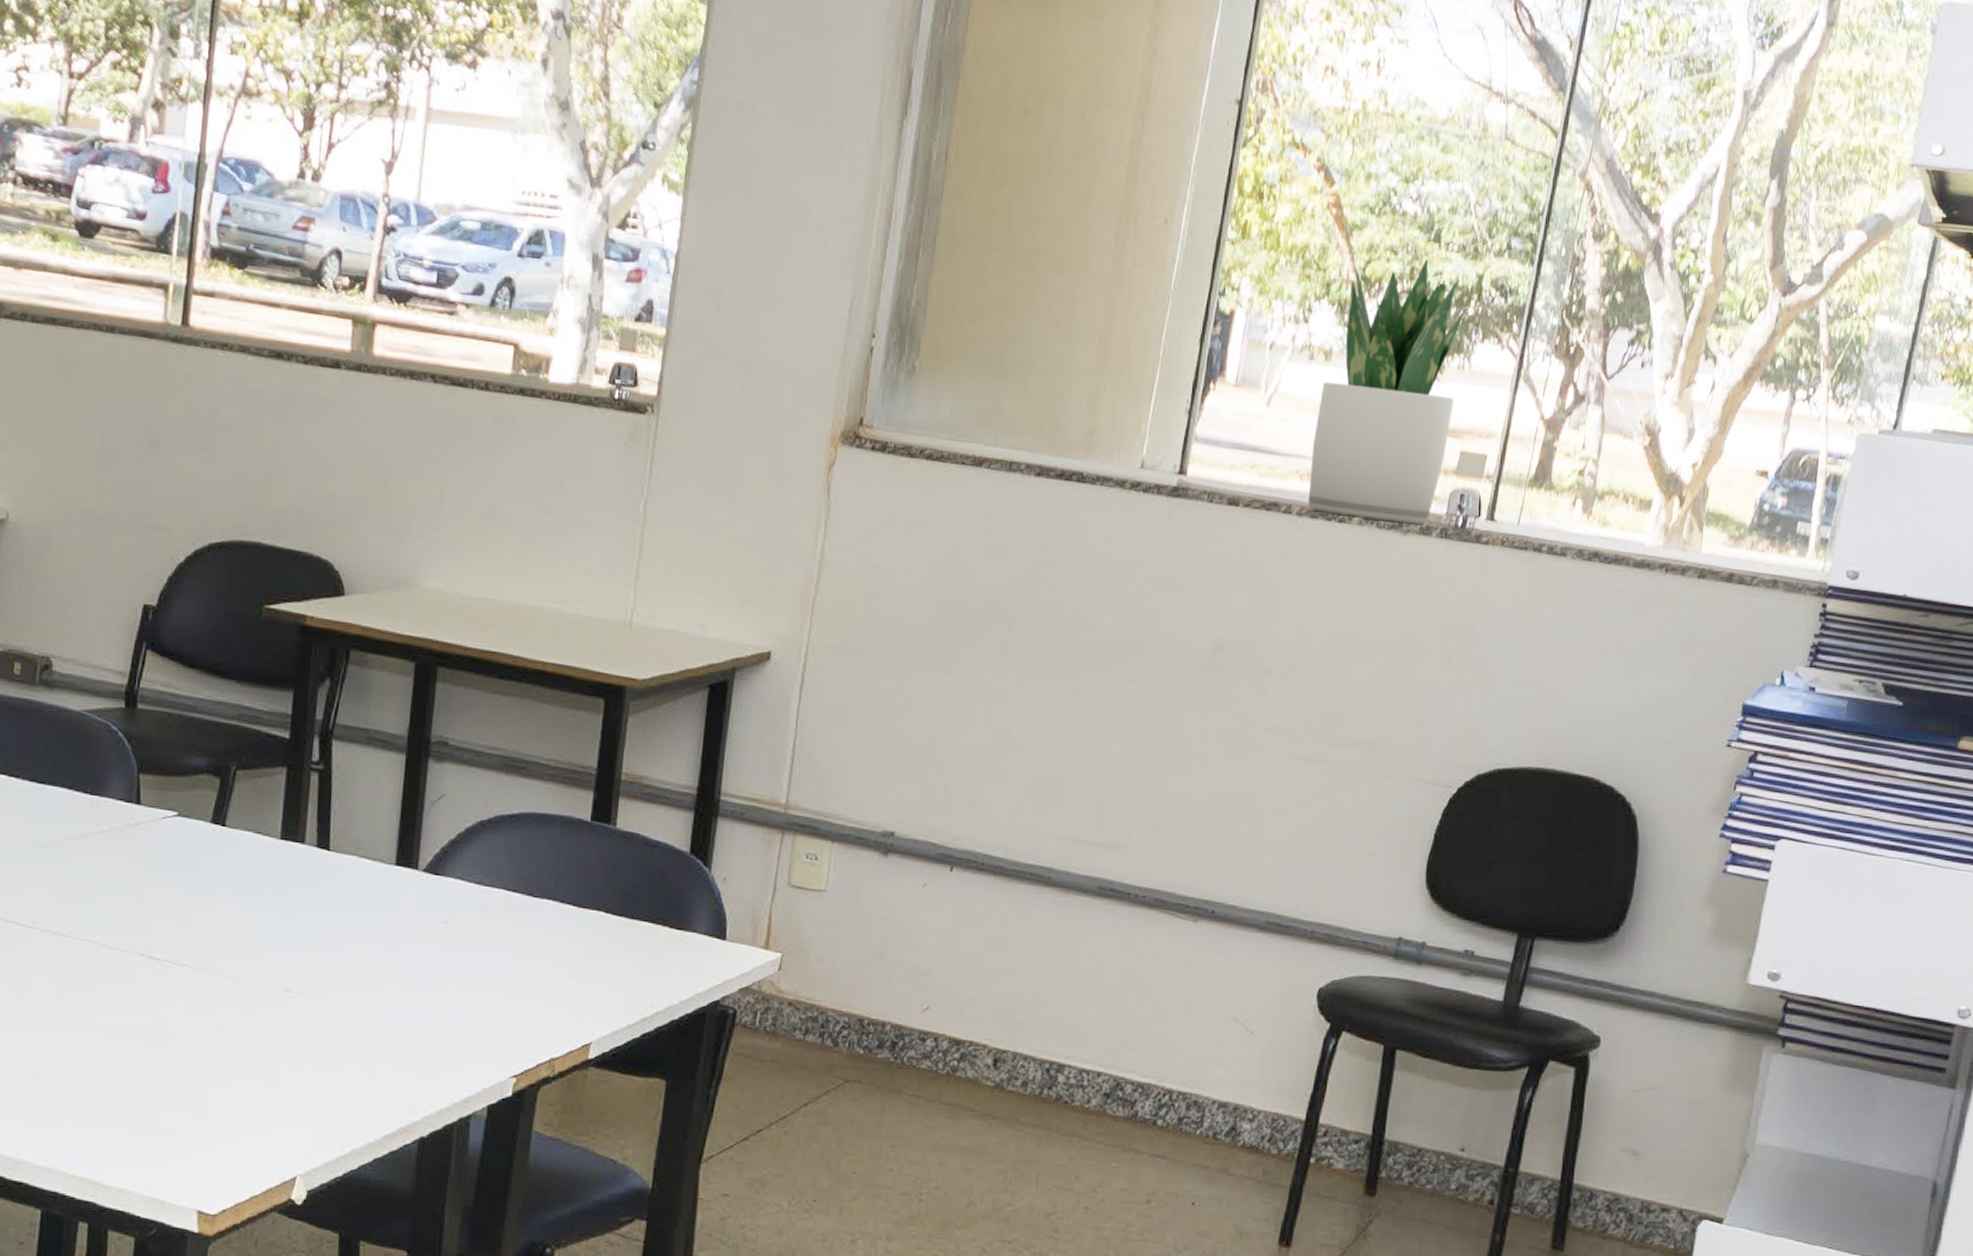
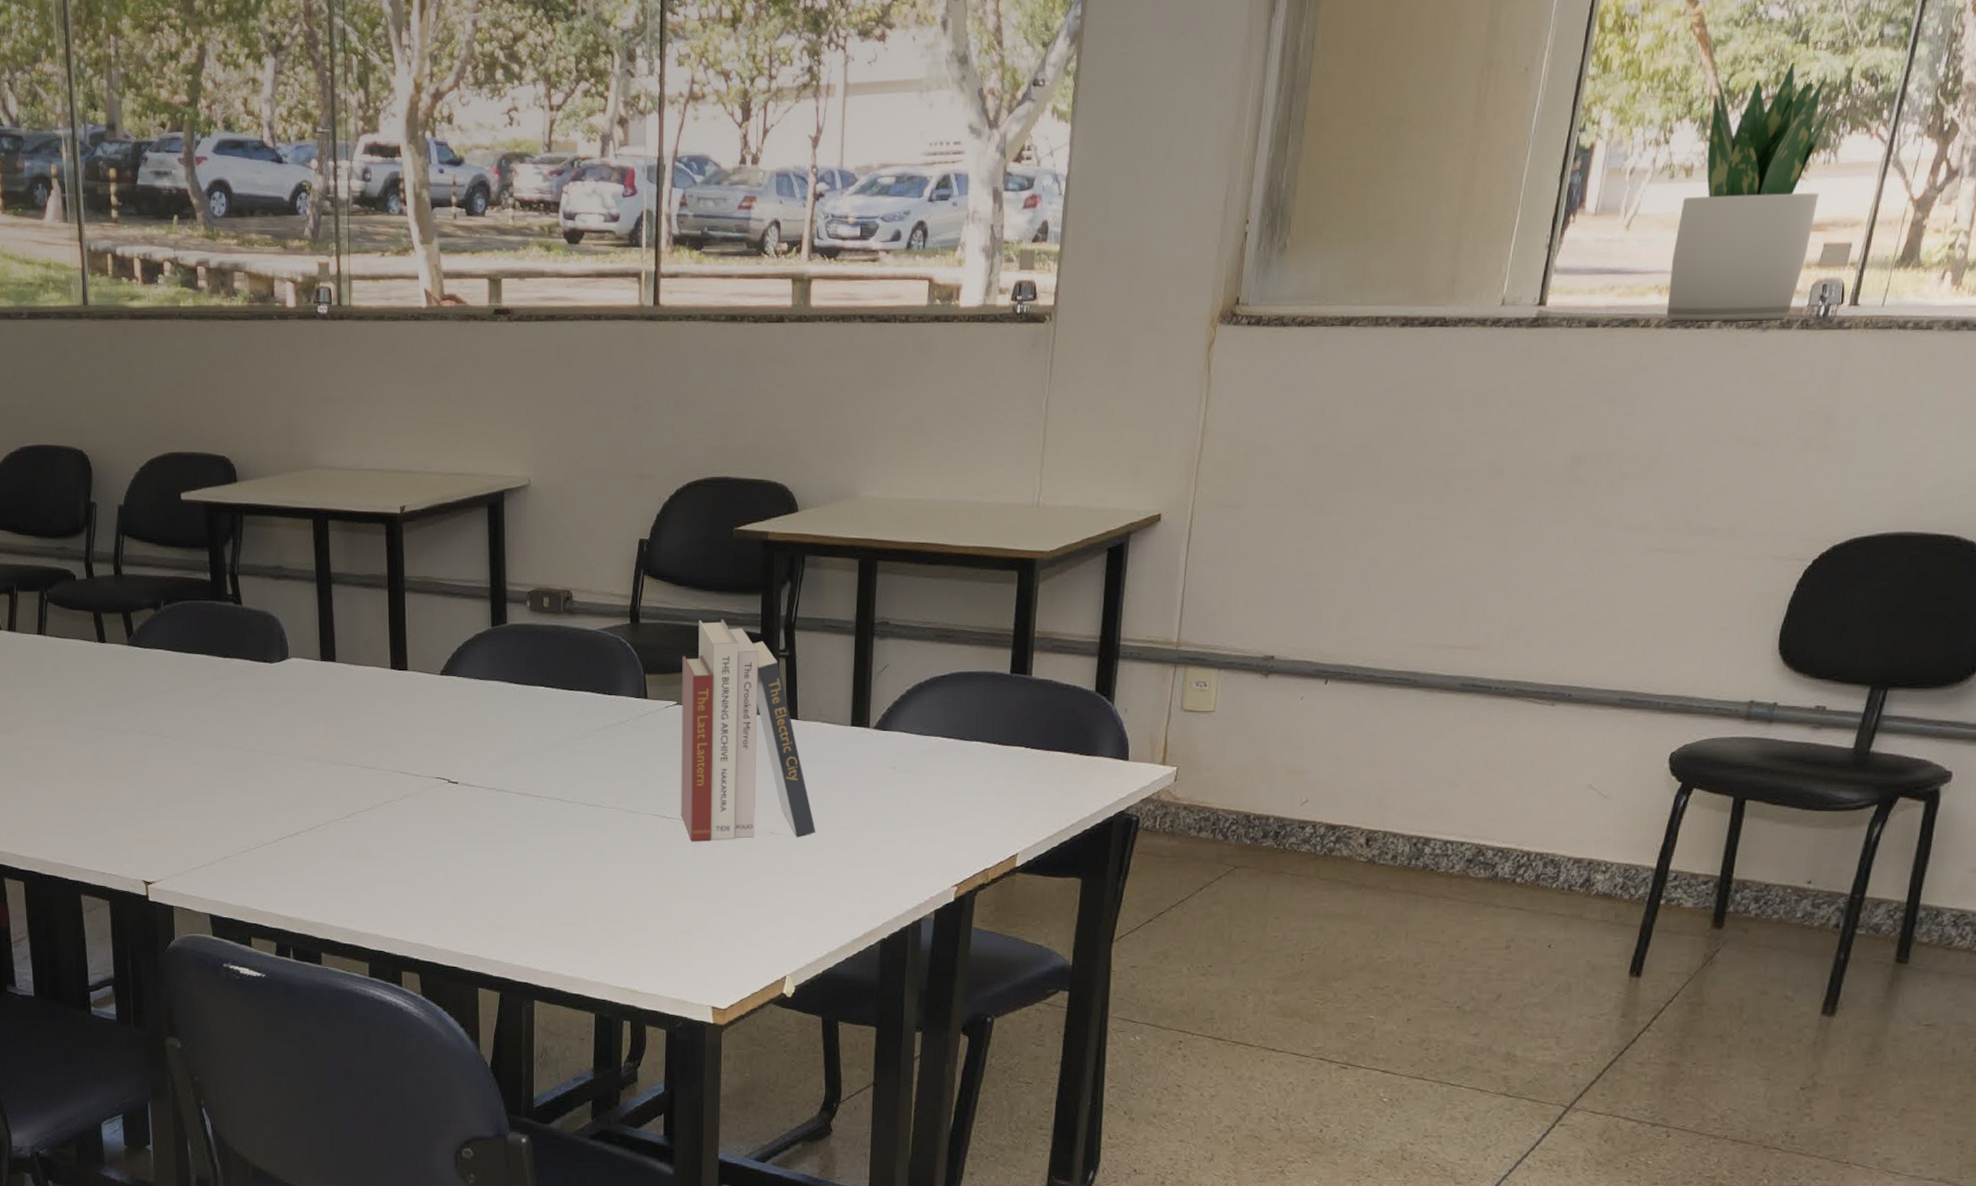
books: none [173,713,345,1000] -> present [681,619,816,842]

